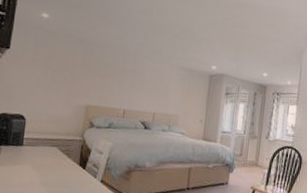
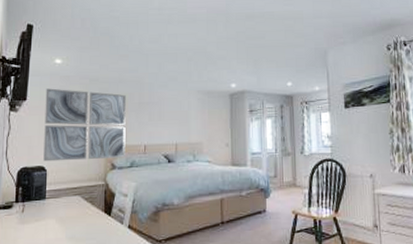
wall art: none [23,40,110,118] -> present [43,88,126,162]

